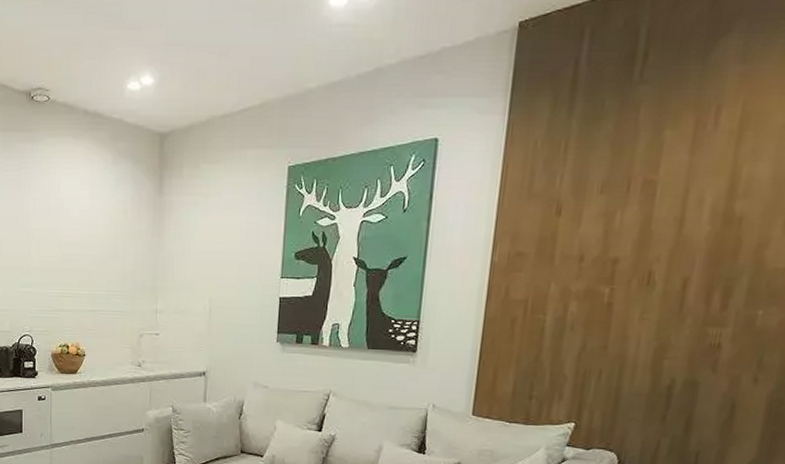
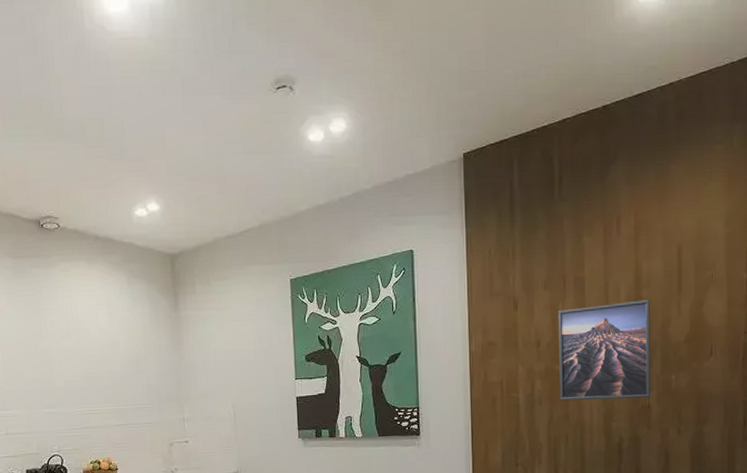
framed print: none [599,213,745,335] -> present [558,300,651,401]

